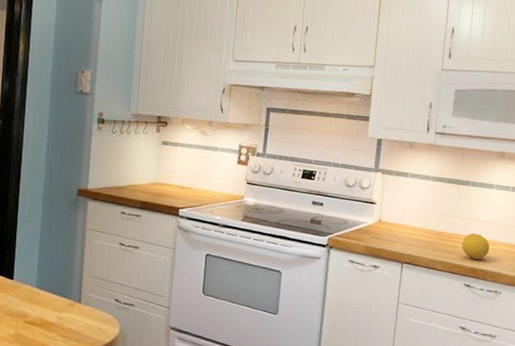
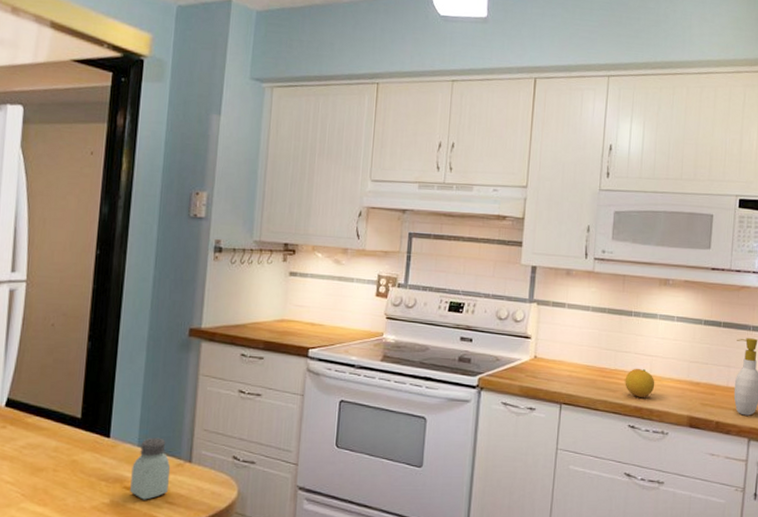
saltshaker: none [31,281,64,333] -> present [130,437,171,500]

